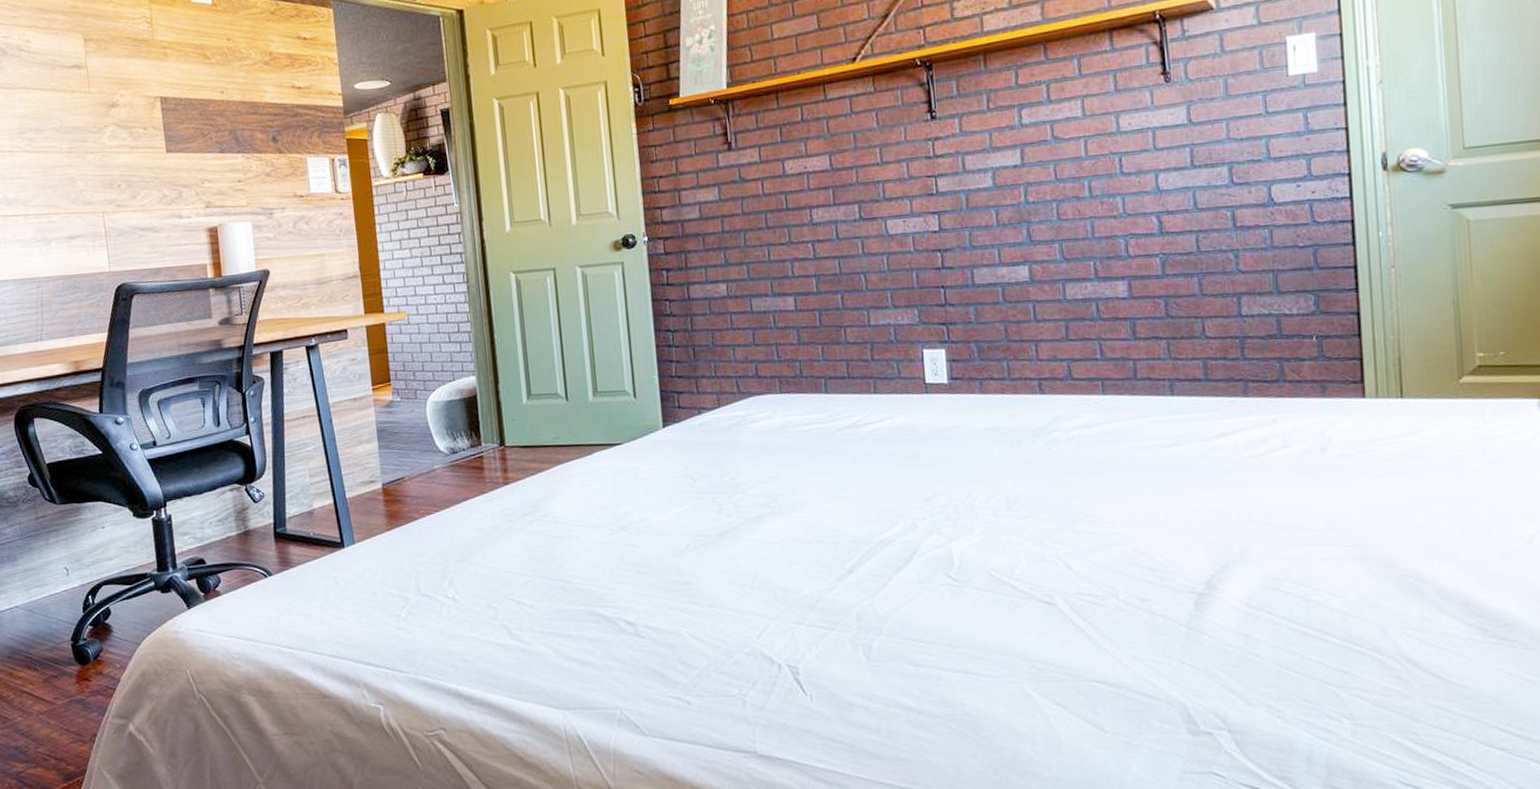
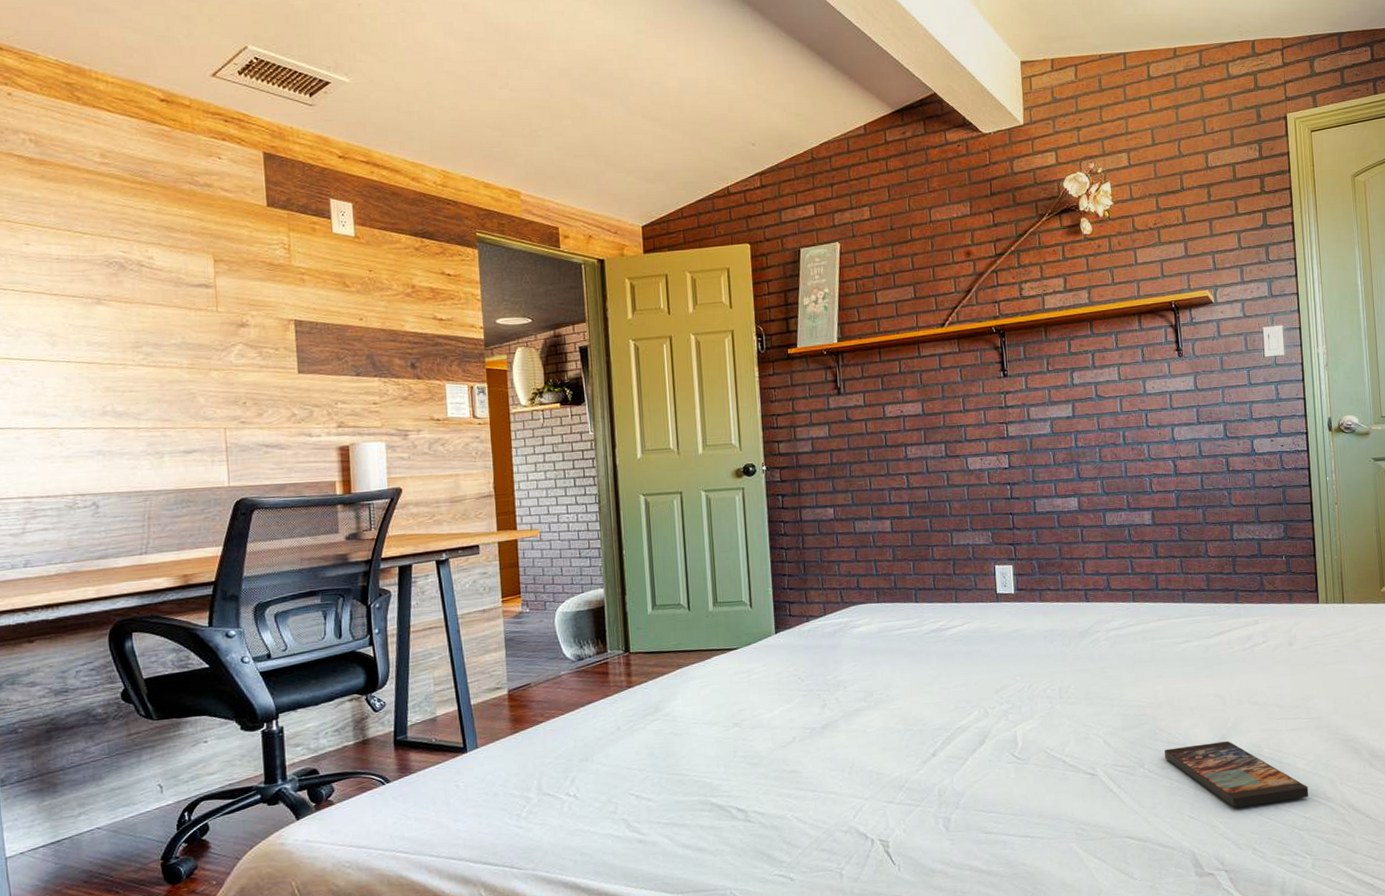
smartphone: none [1145,570,1348,655] -> present [1164,741,1309,809]

